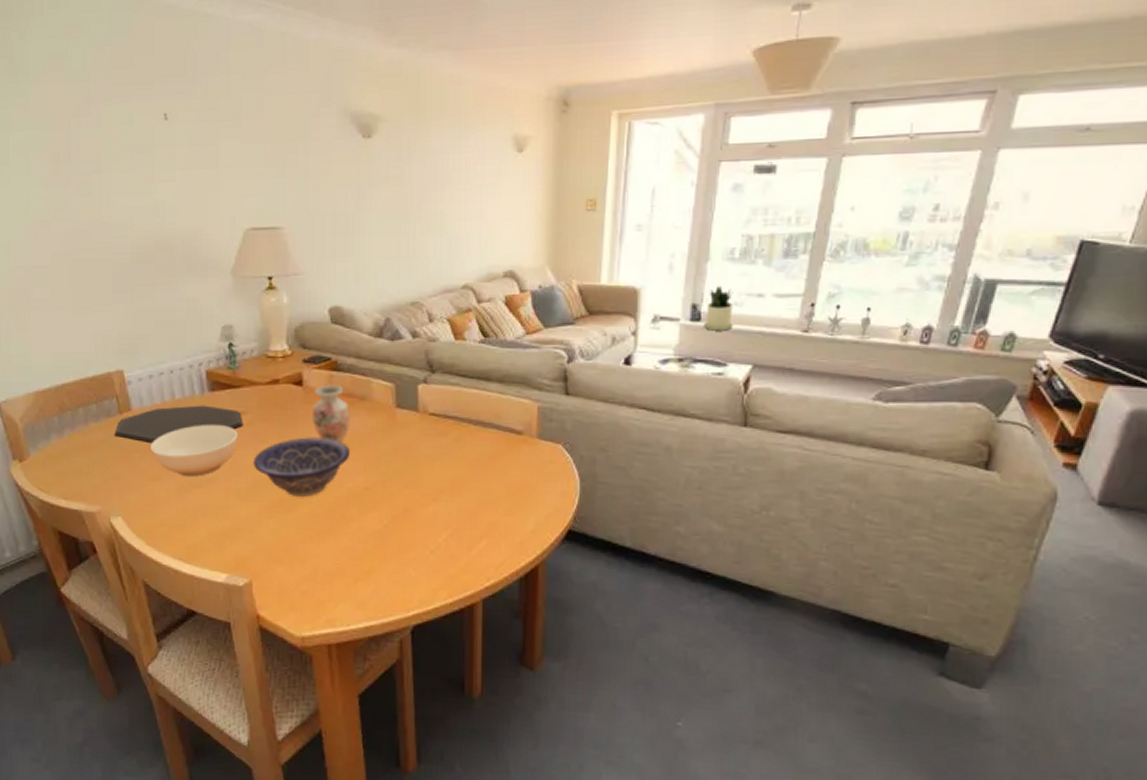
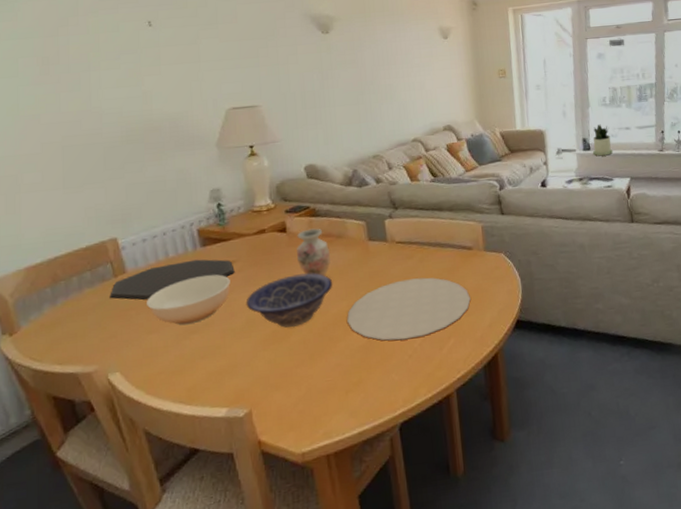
placemat: none [363,460,513,532] -> present [347,277,471,341]

